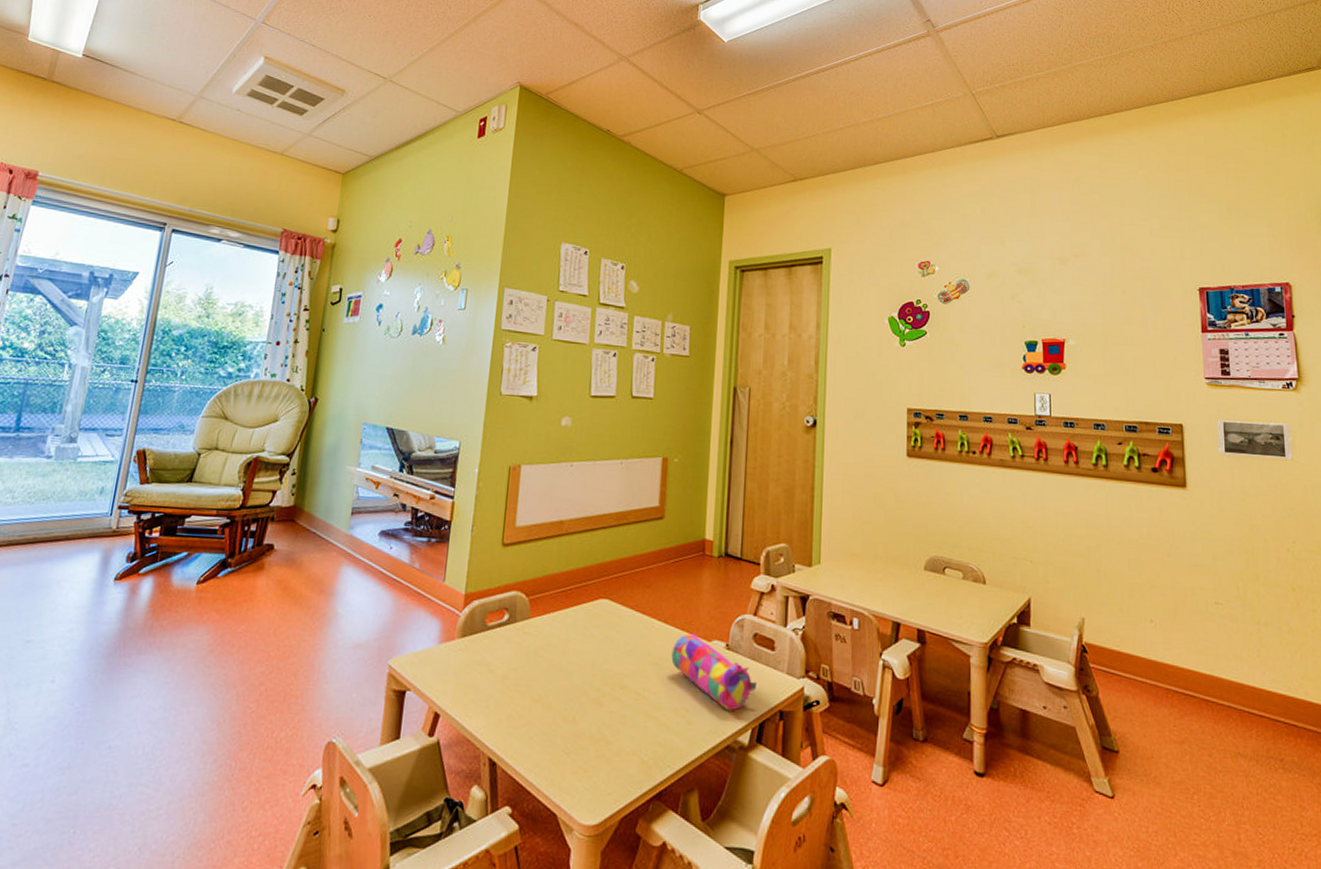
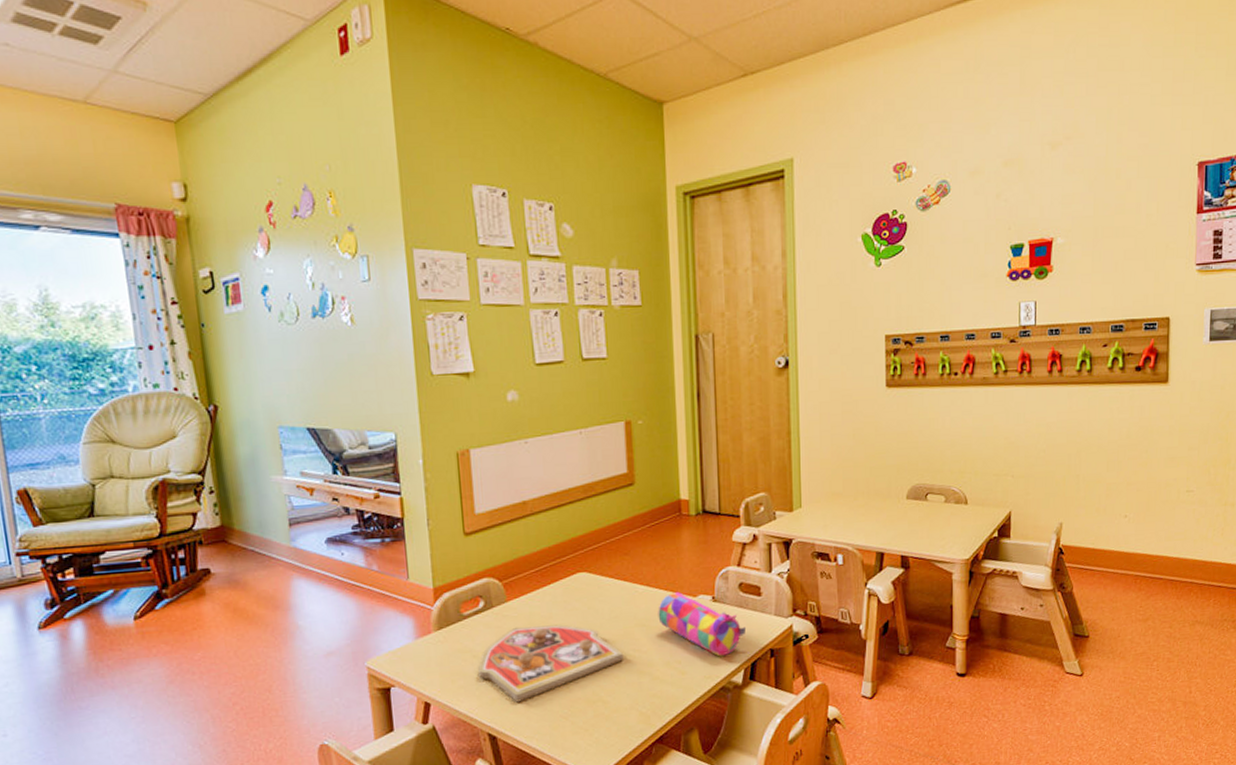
knob puzzle: none [491,646,633,728] -> present [478,624,623,703]

